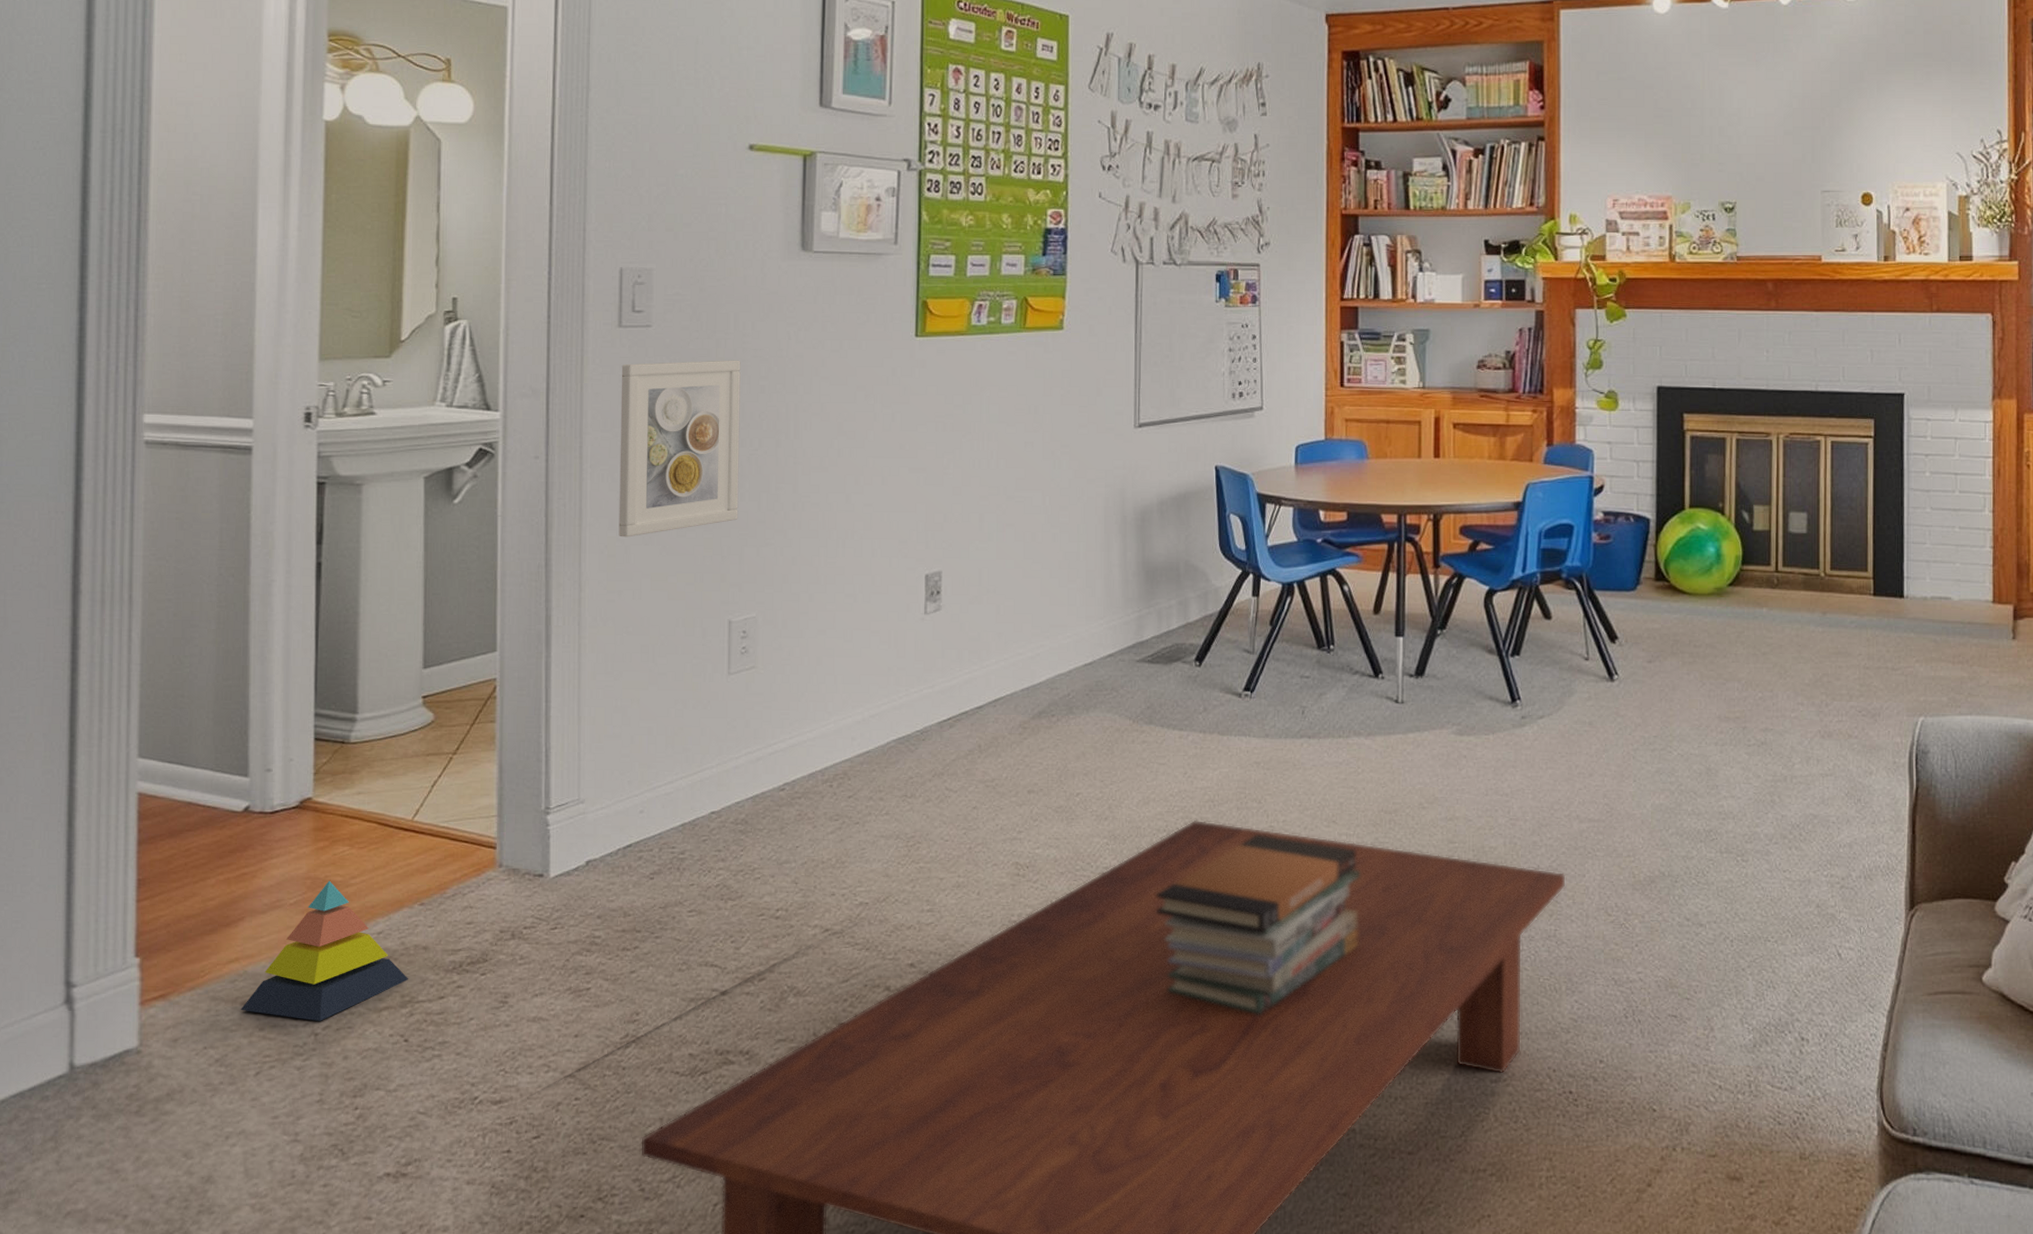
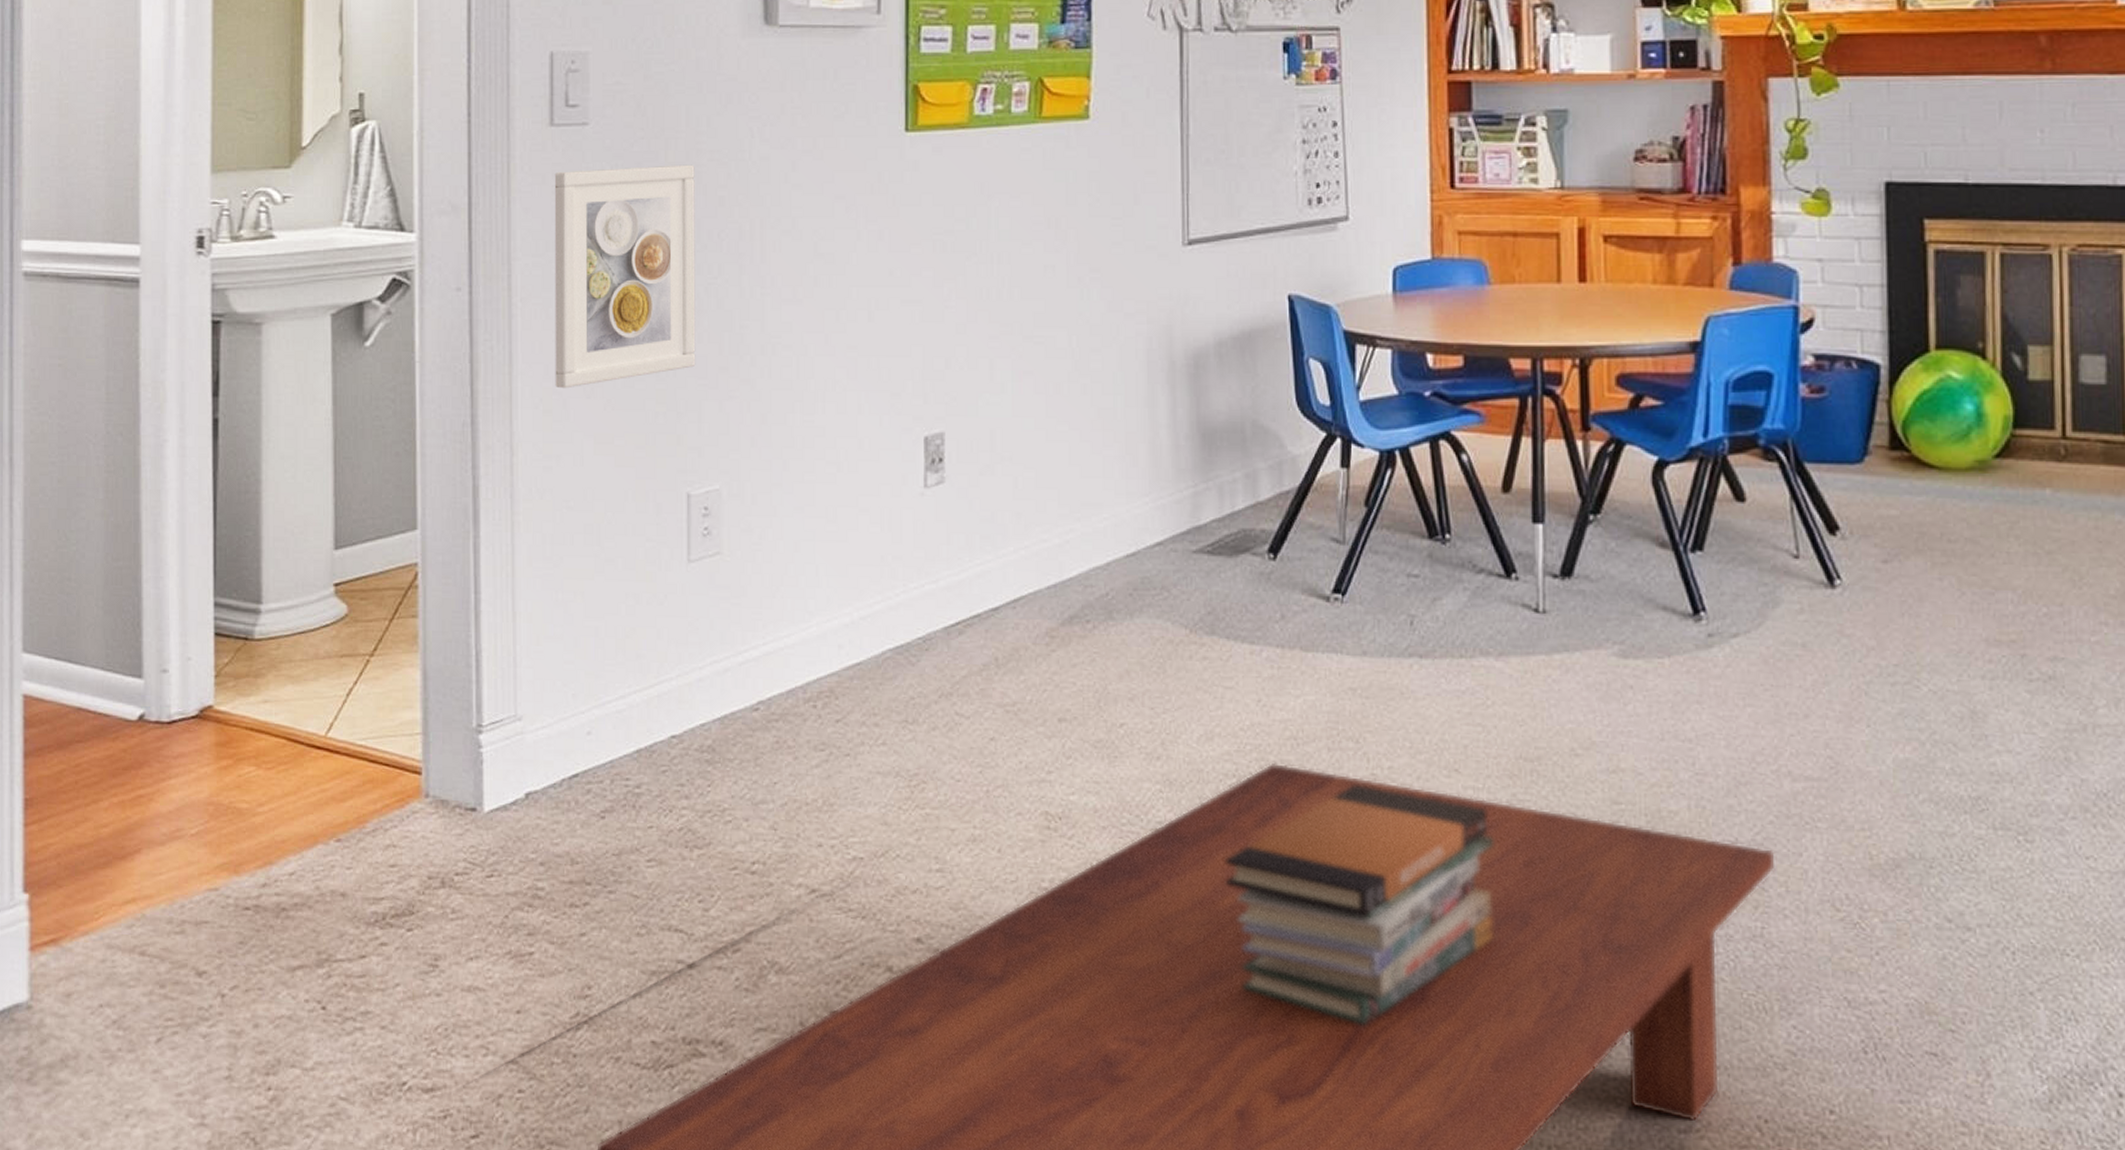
stacking toy: present [241,880,409,1021] -> none [139,807,326,980]

